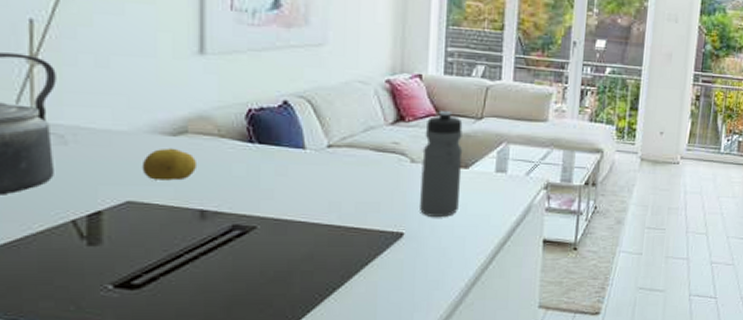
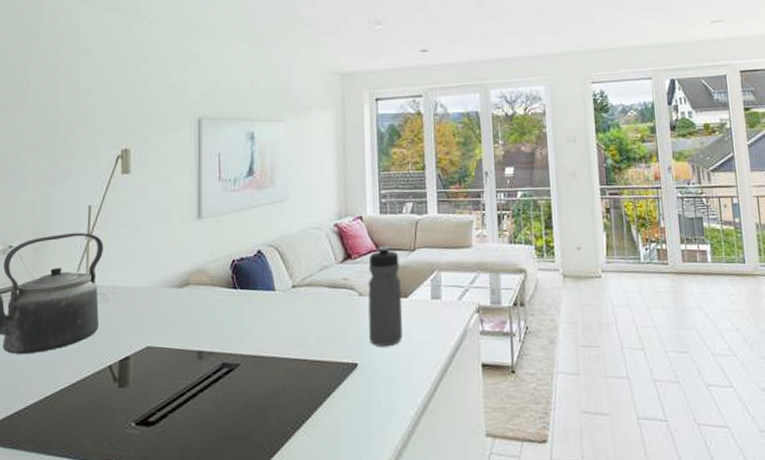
fruit: present [141,148,198,181] -> none [157,298,196,327]

